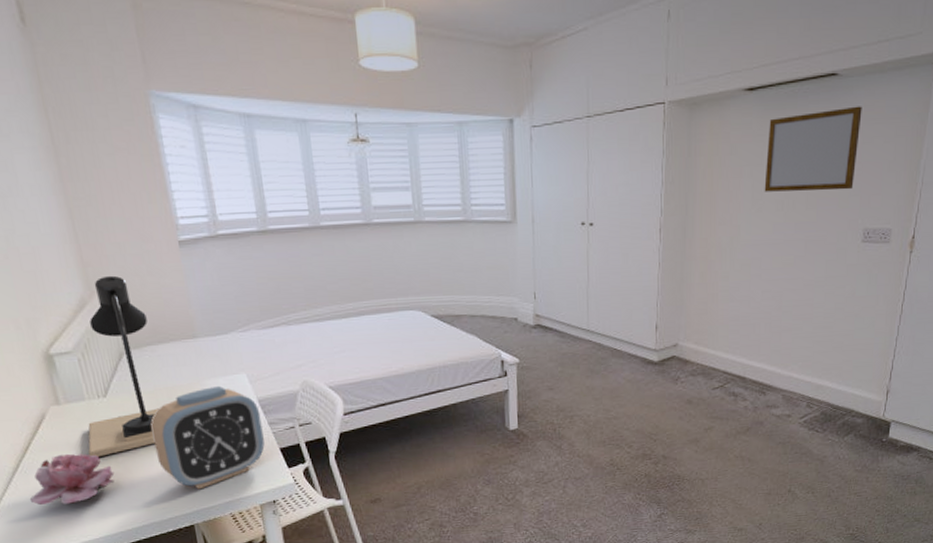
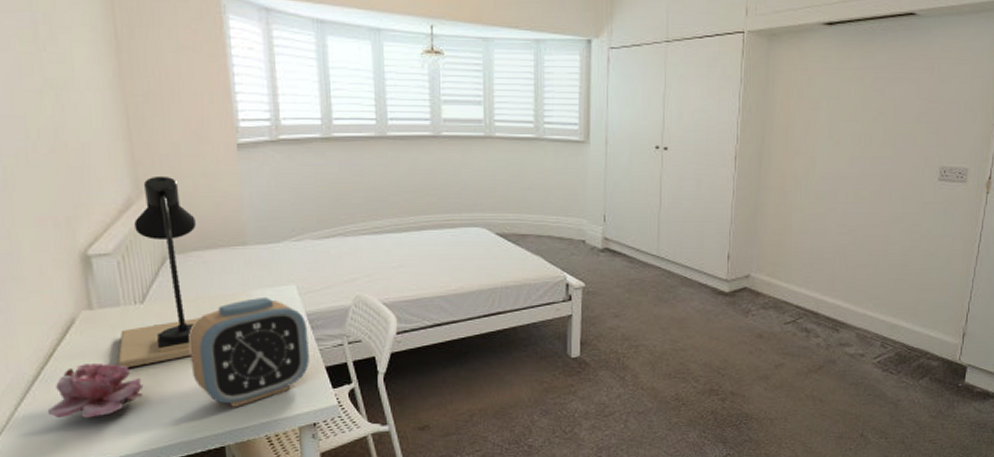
writing board: present [764,106,862,192] -> none [841,46,940,127]

